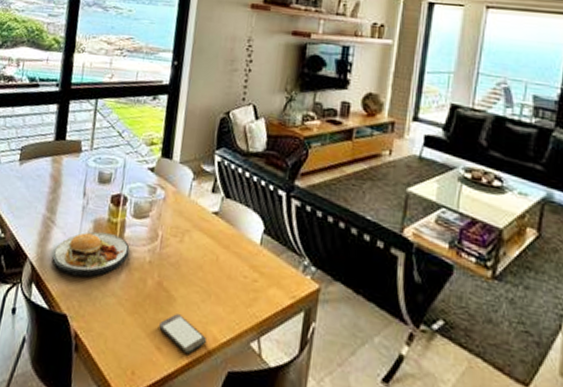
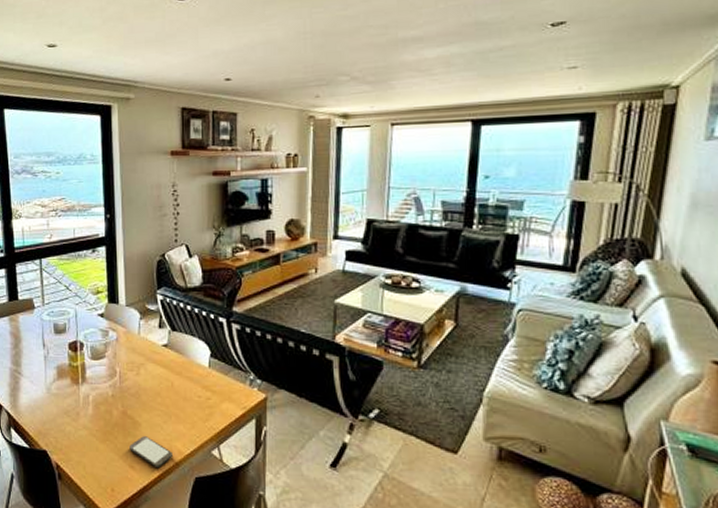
plate: present [52,230,130,277] -> none [24,376,93,417]

